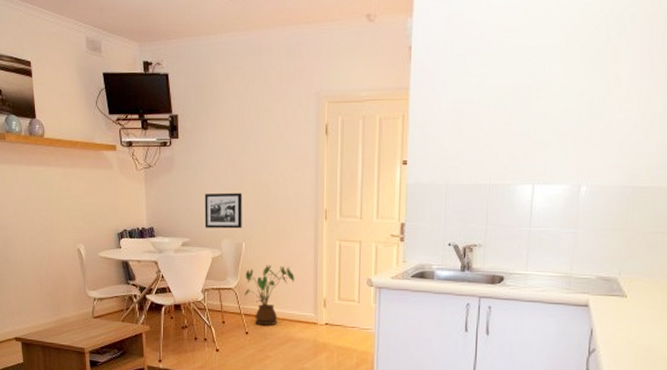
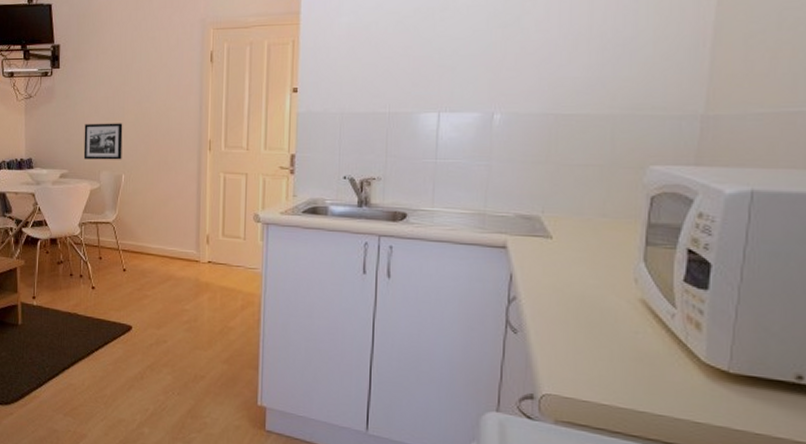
house plant: present [244,265,295,326] -> none [122,198,176,263]

